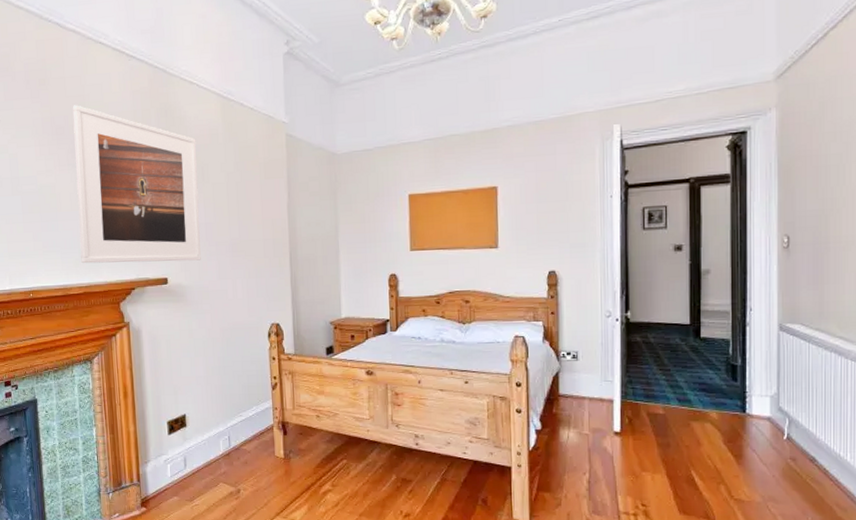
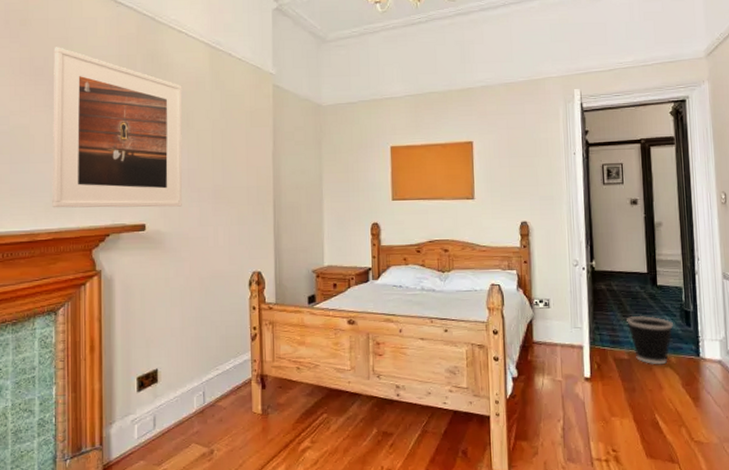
wastebasket: none [664,368,717,421] -> present [627,315,673,365]

